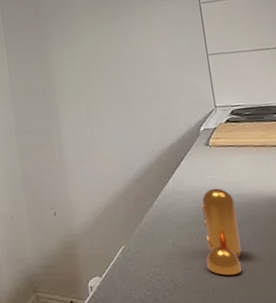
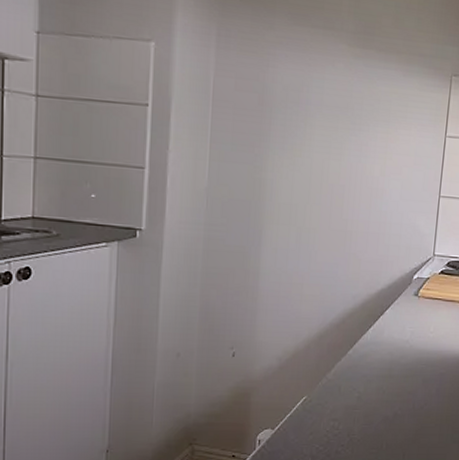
pepper shaker: present [202,188,242,276] -> none [386,342,428,432]

